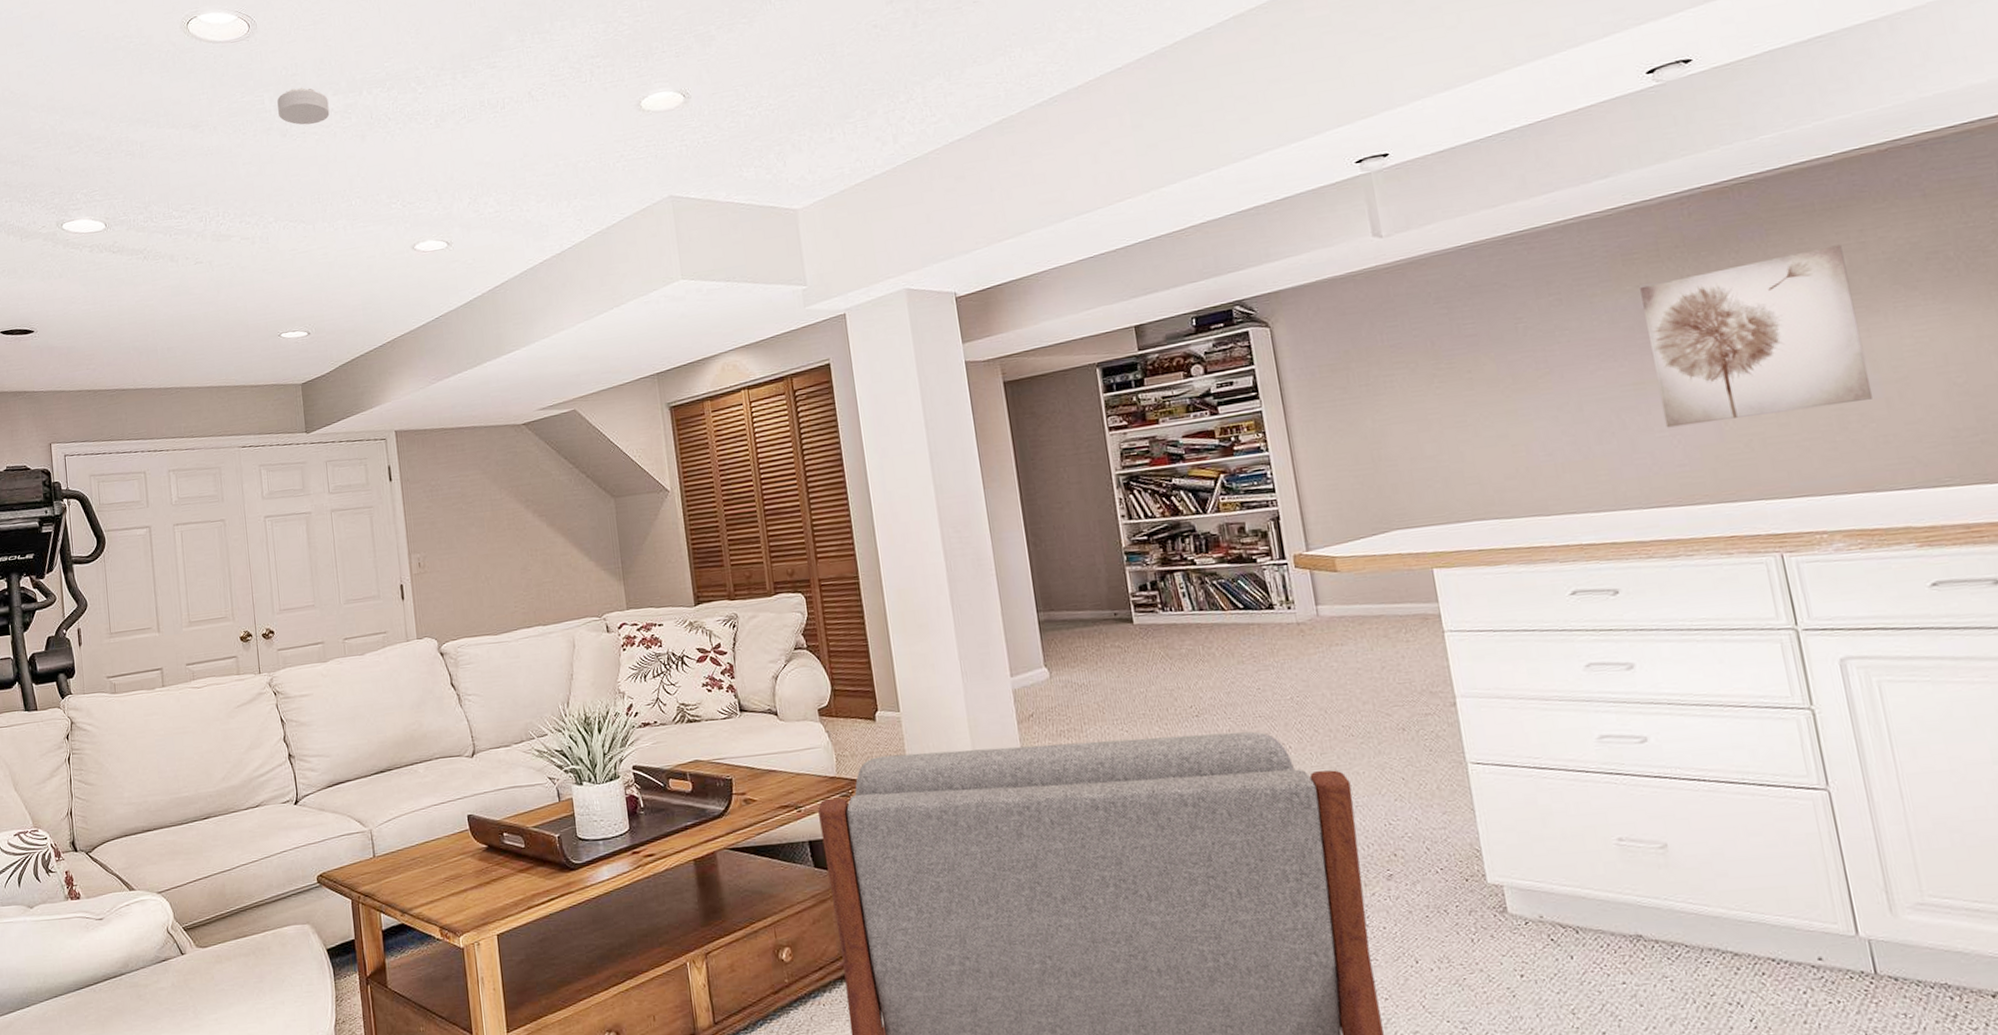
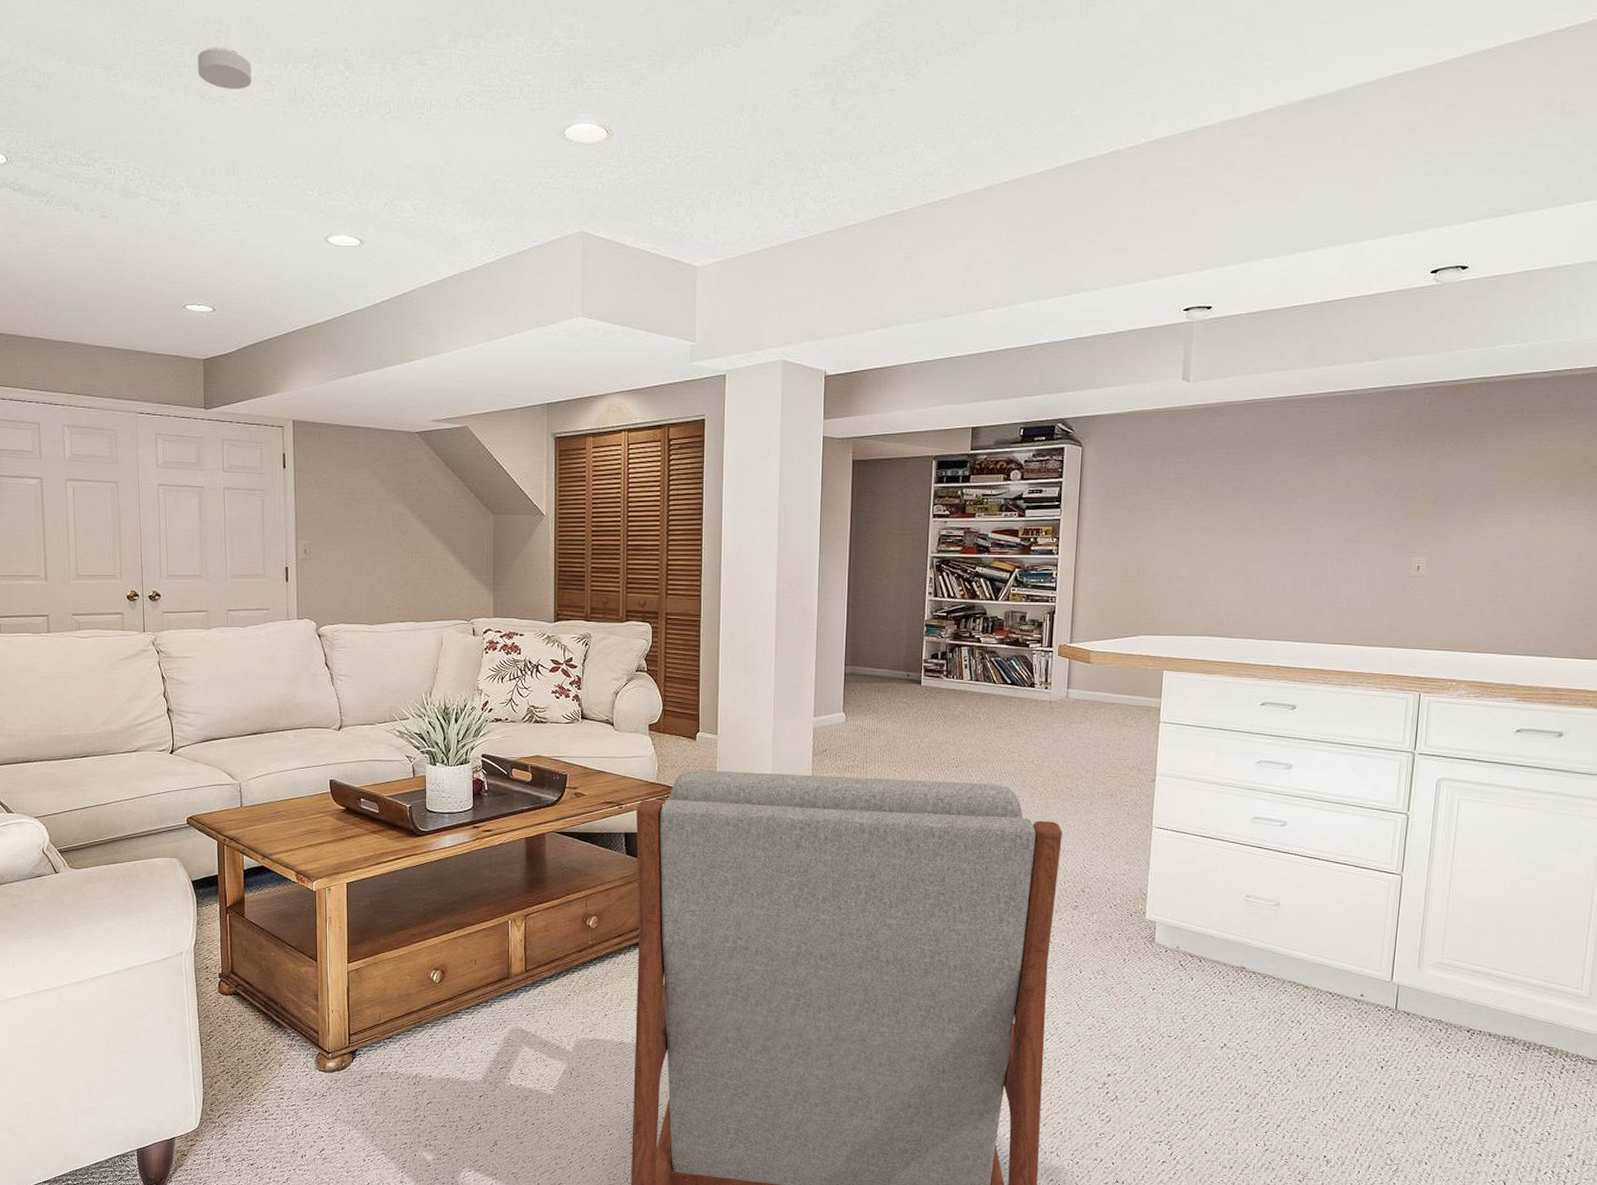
wall art: present [1640,244,1874,428] -> none [1365,449,1533,581]

